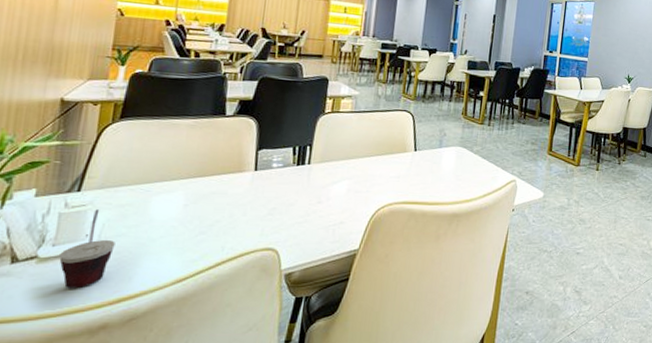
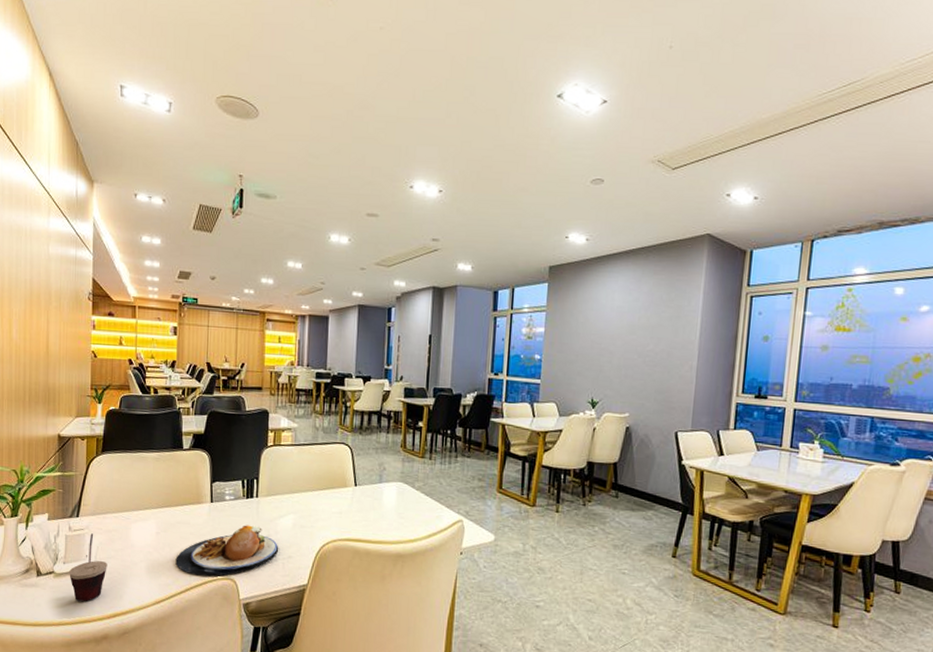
plate: none [205,192,330,249] -> present [175,525,279,577]

